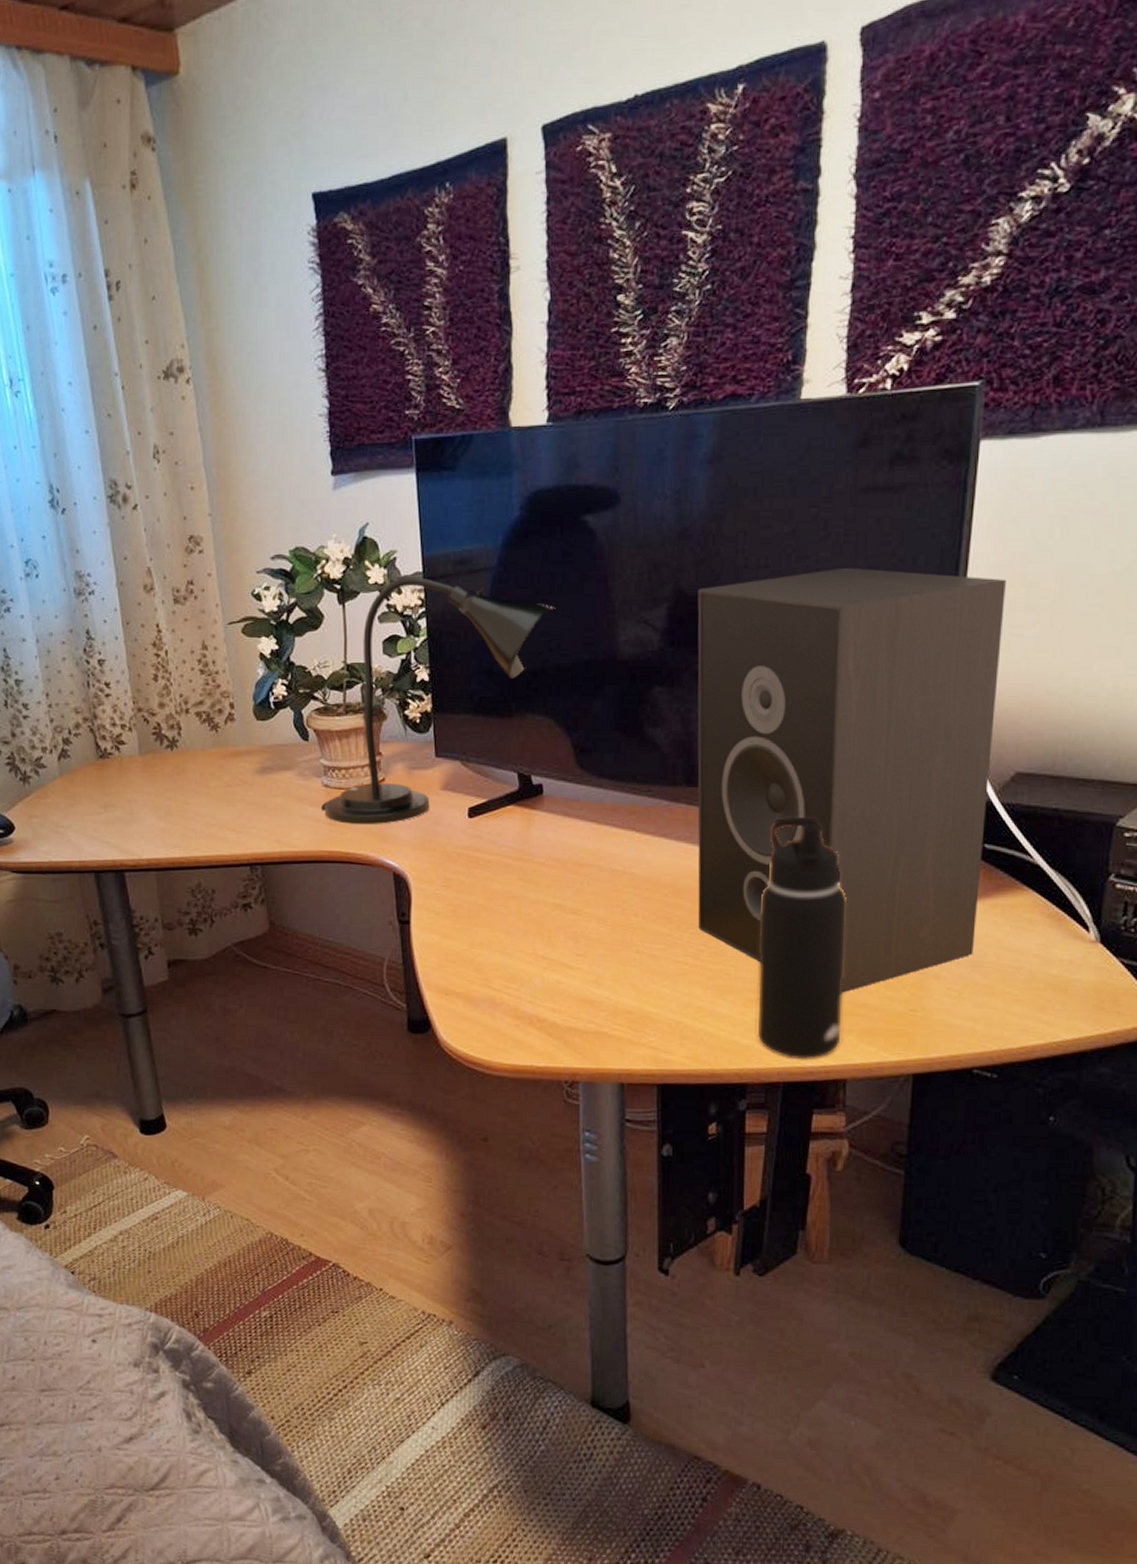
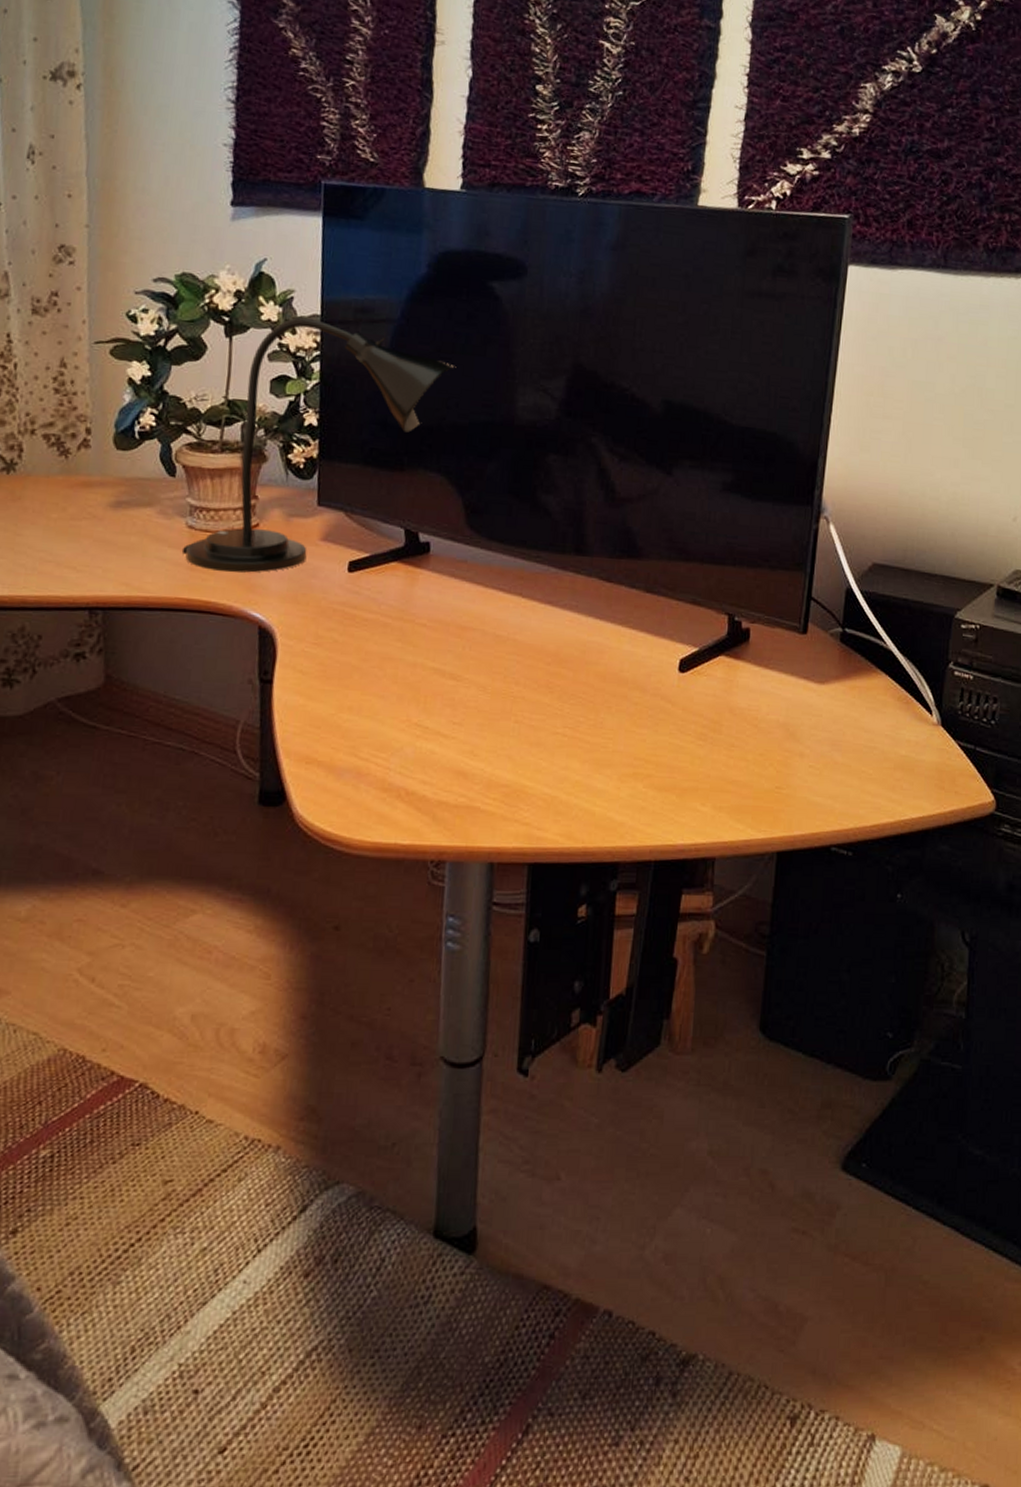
speaker: present [697,567,1006,993] -> none [579,361,867,769]
water bottle: present [757,817,847,1058] -> none [631,592,722,835]

